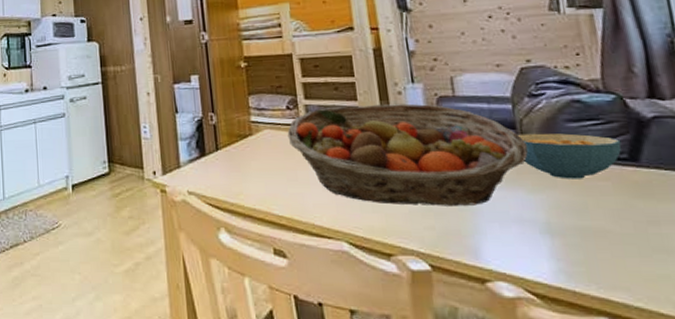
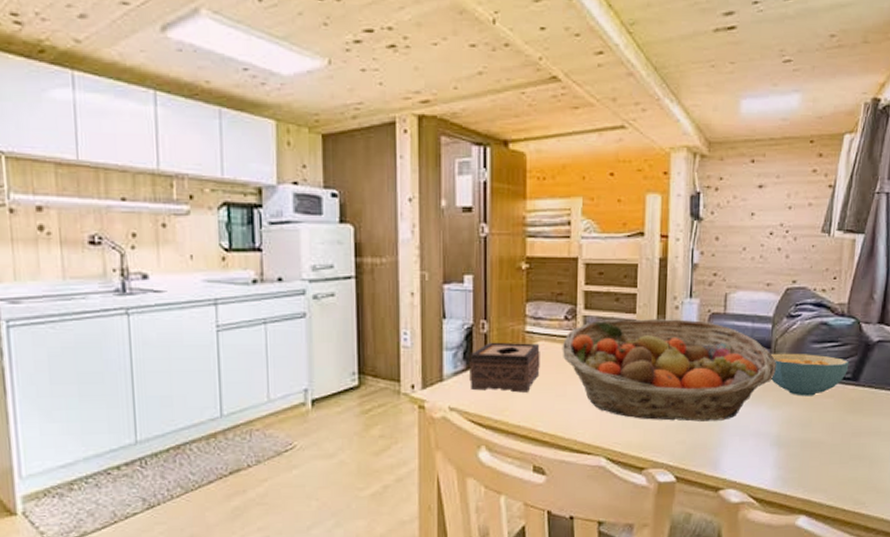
tissue box: none [202,131,269,178] -> present [470,342,540,393]

